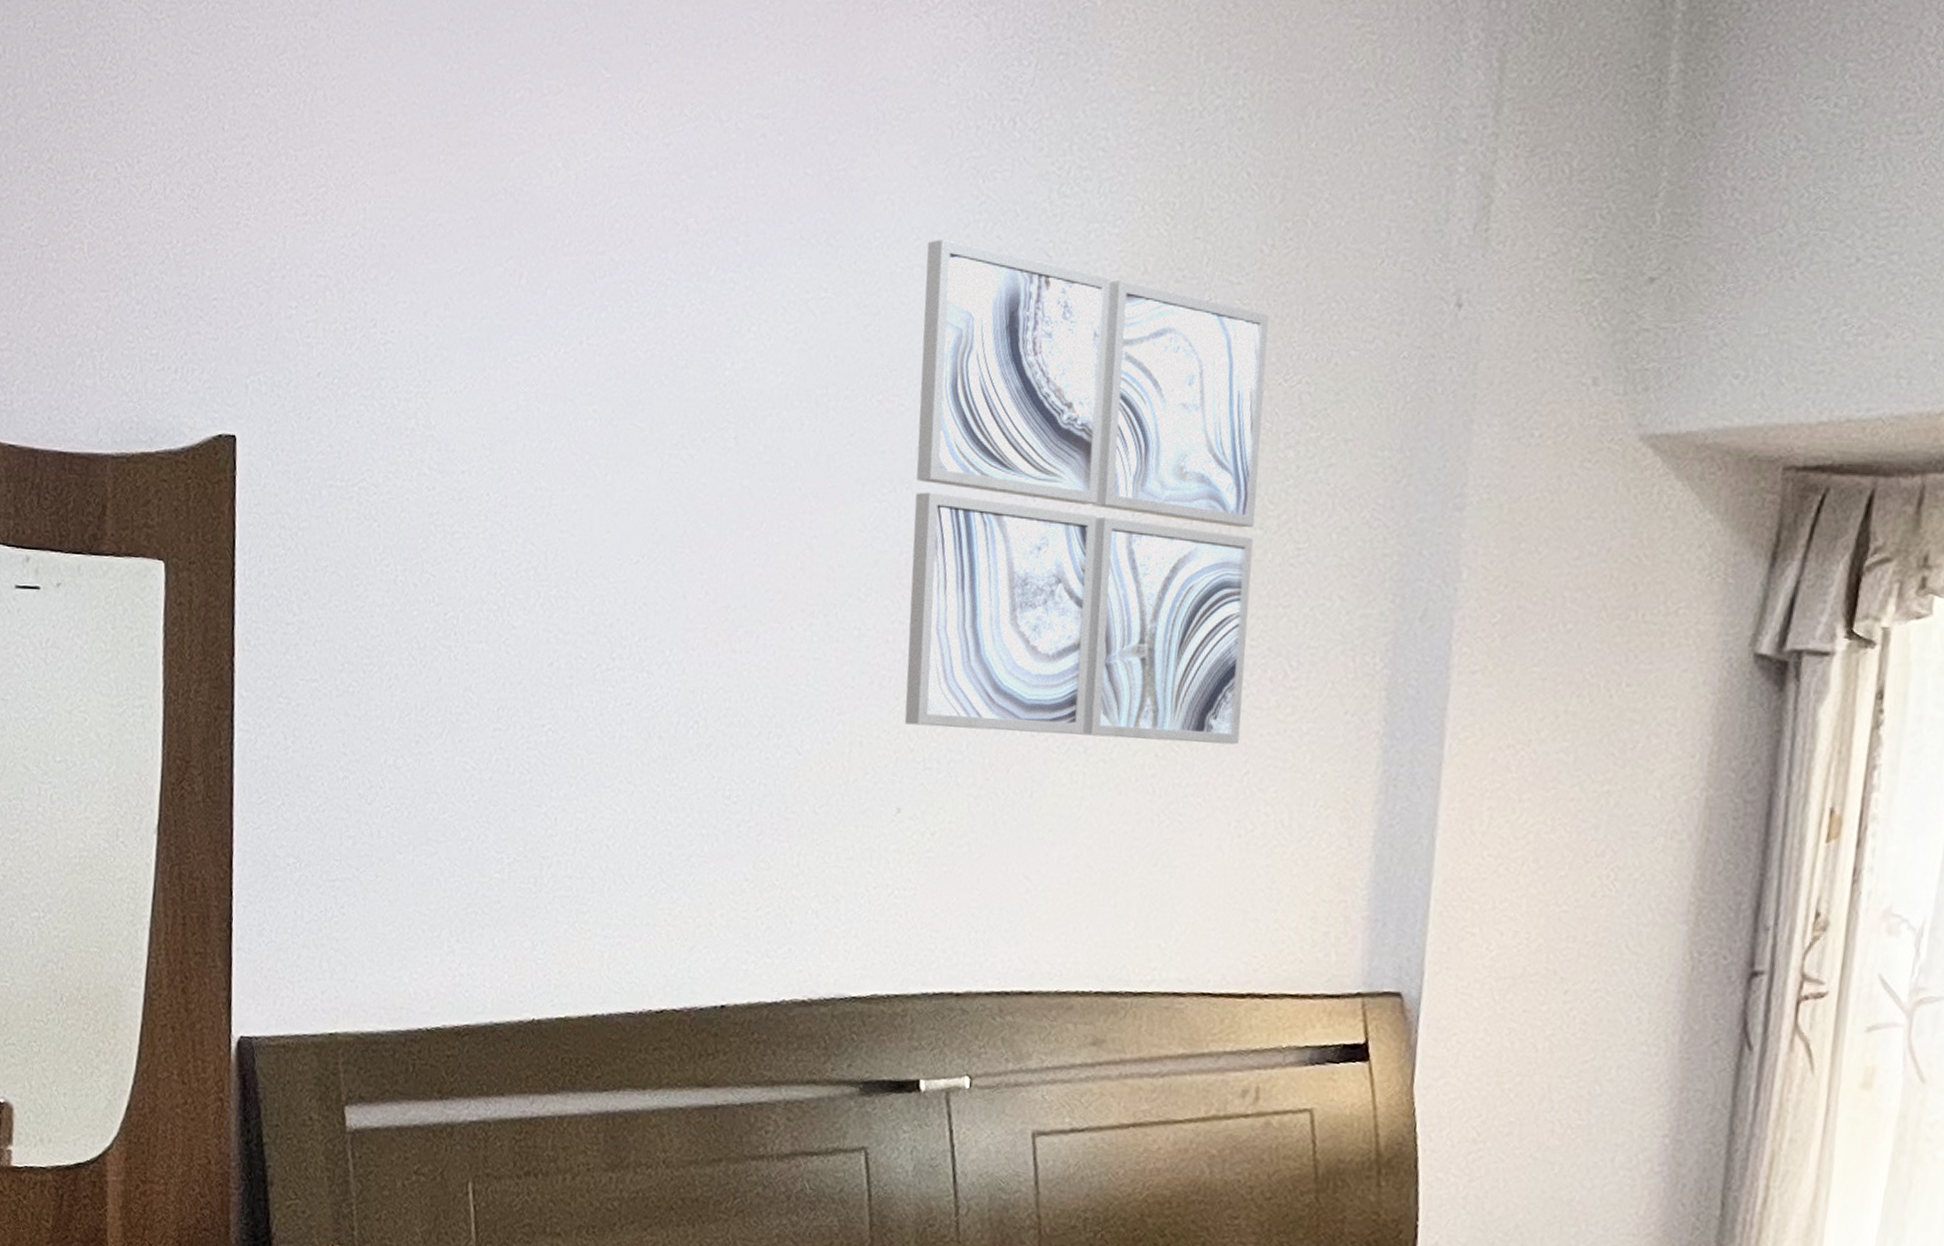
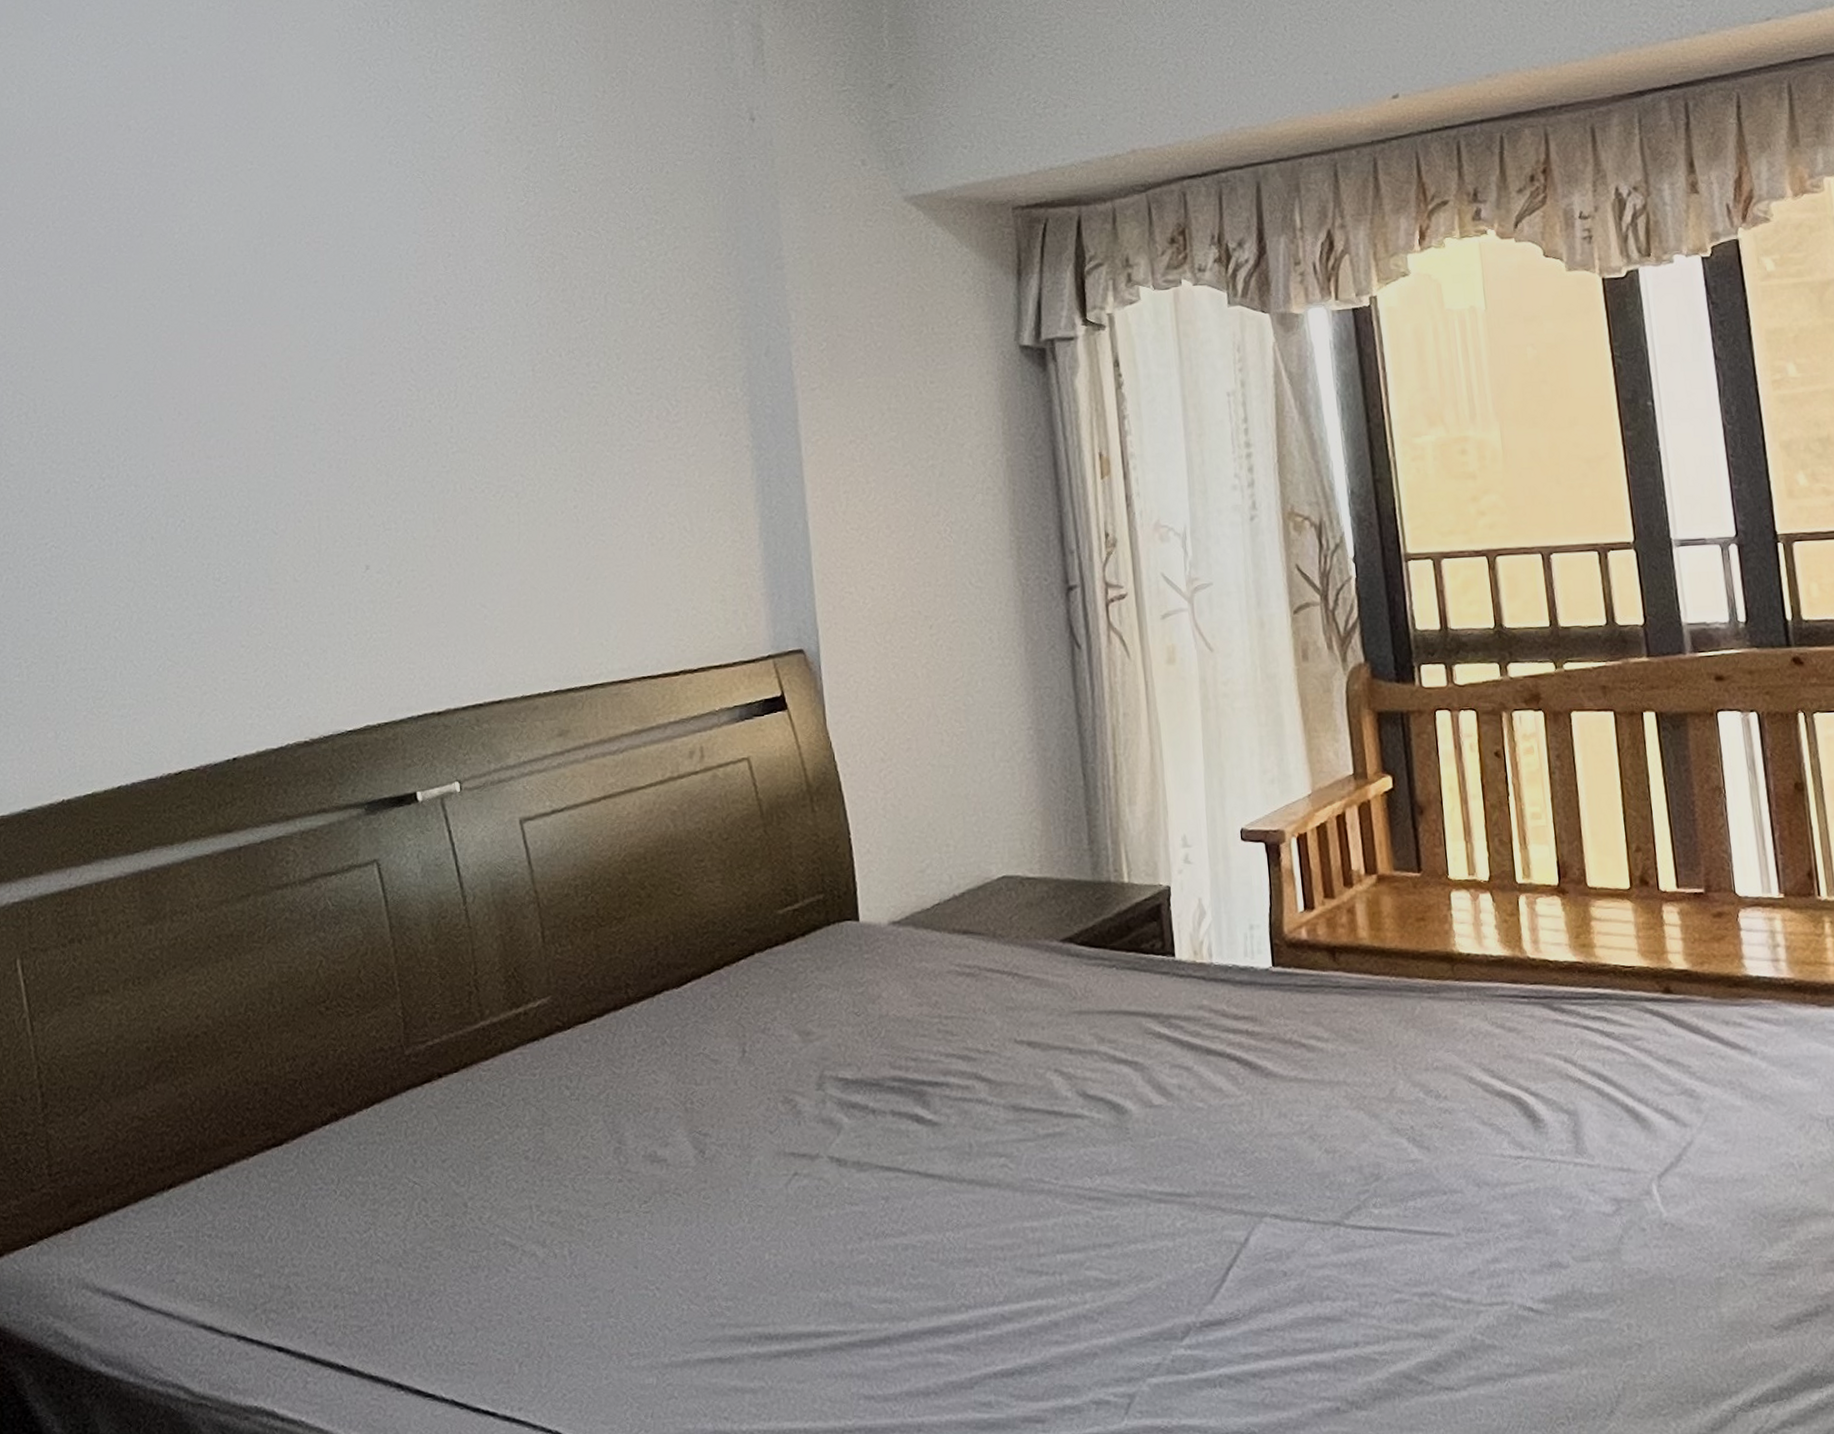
wall art: present [904,239,1269,745] -> none [331,114,640,496]

